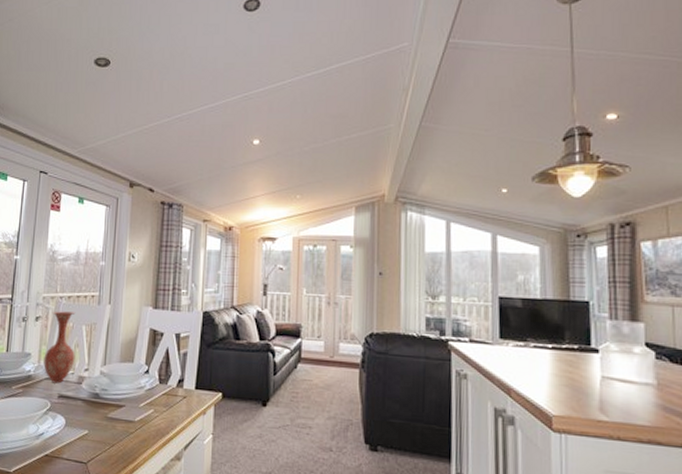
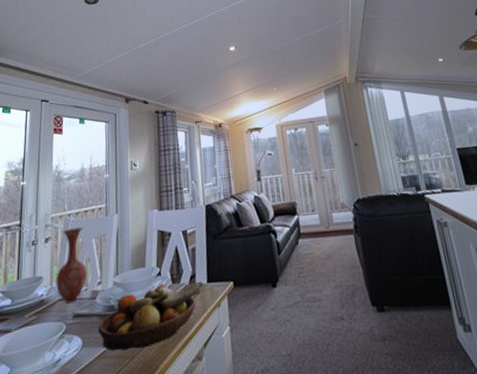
fruit bowl: none [82,381,190,439] -> present [99,281,203,351]

